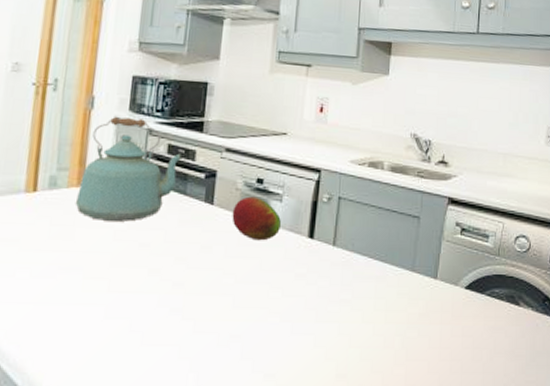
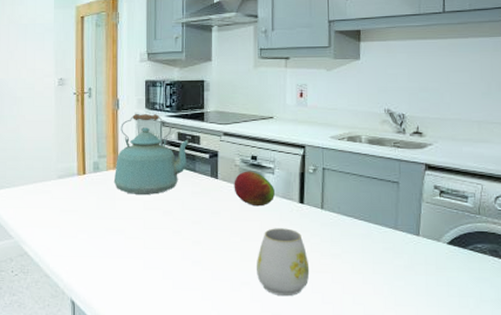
mug: none [250,267,314,353] -> present [257,228,310,297]

